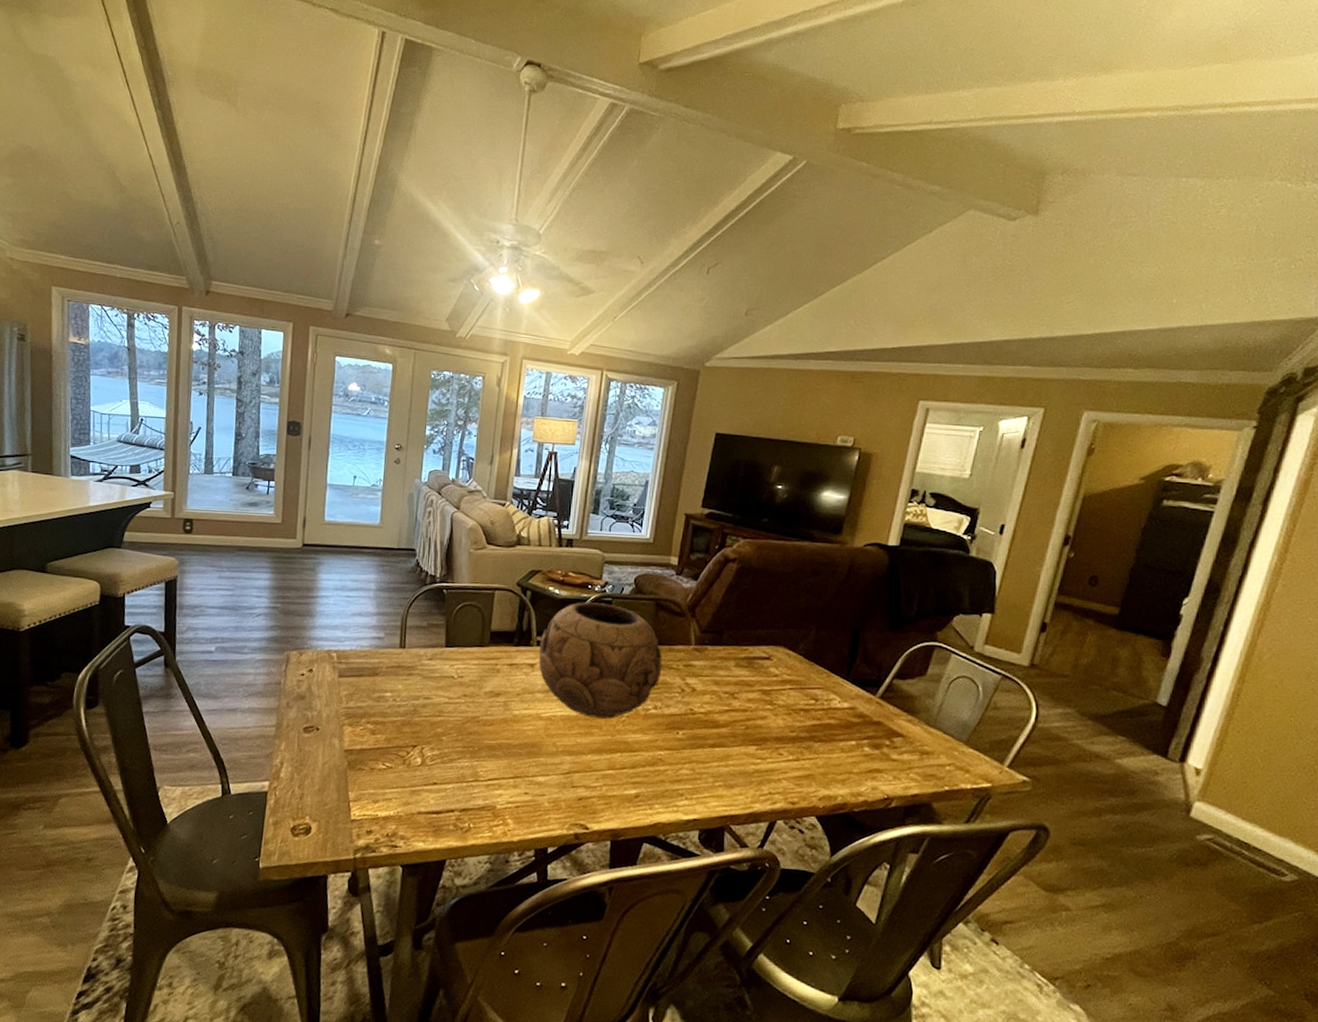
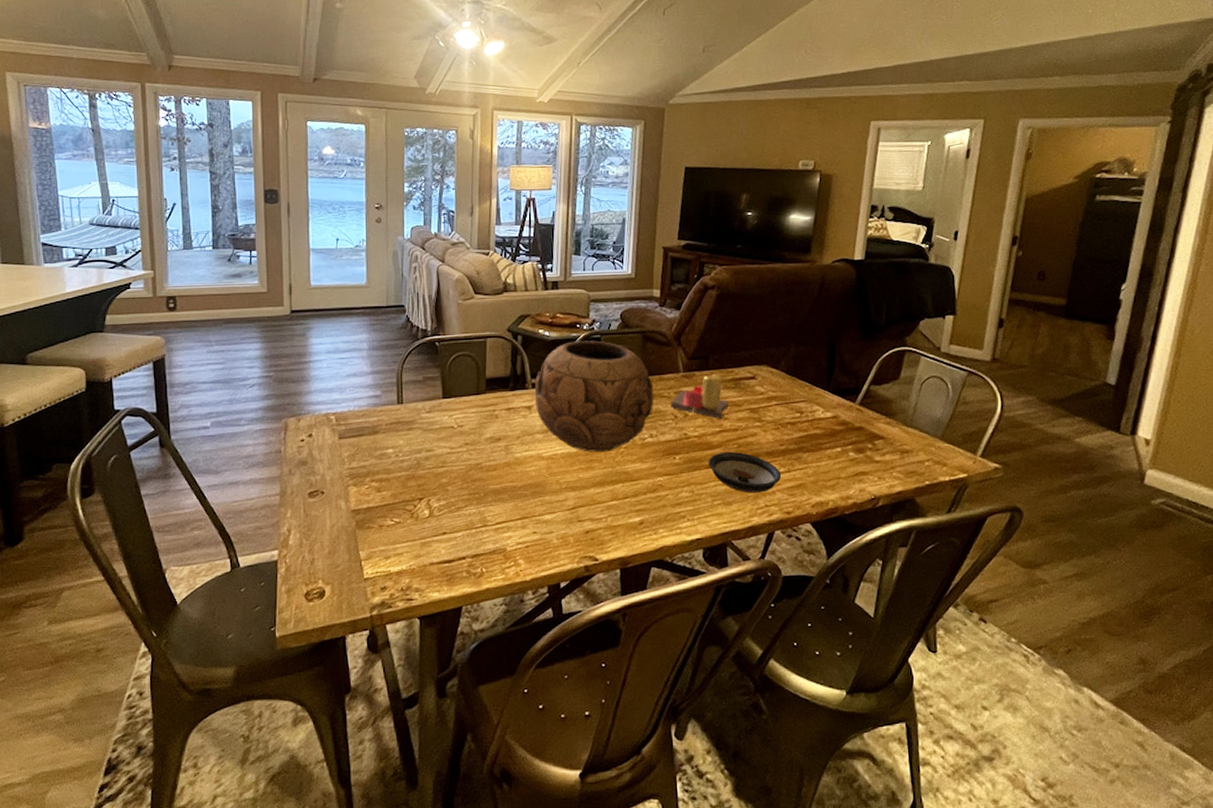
candle: none [679,650,740,699] -> present [671,374,729,420]
saucer: none [712,732,788,779] -> present [708,451,781,493]

